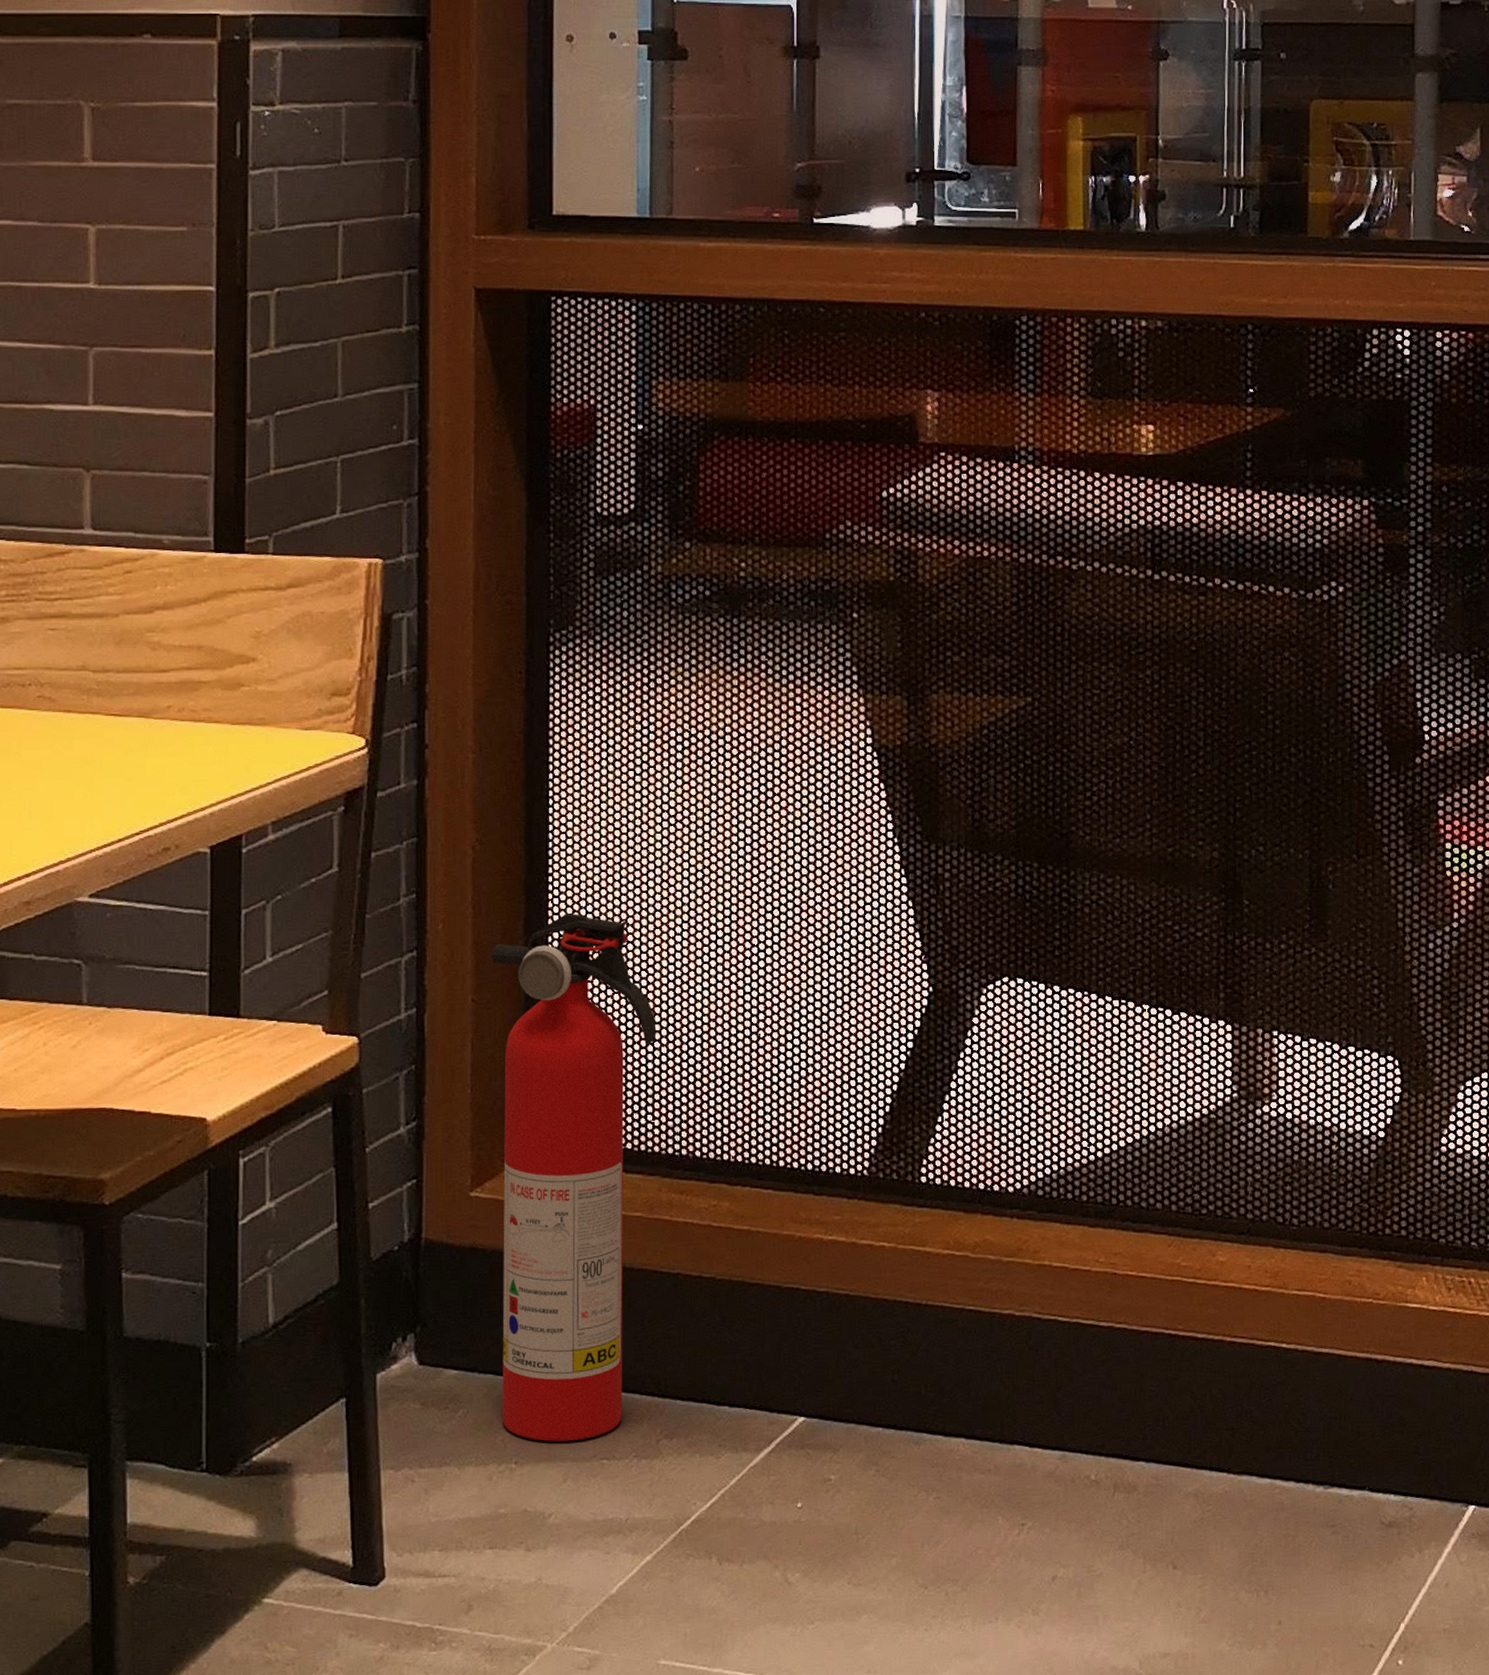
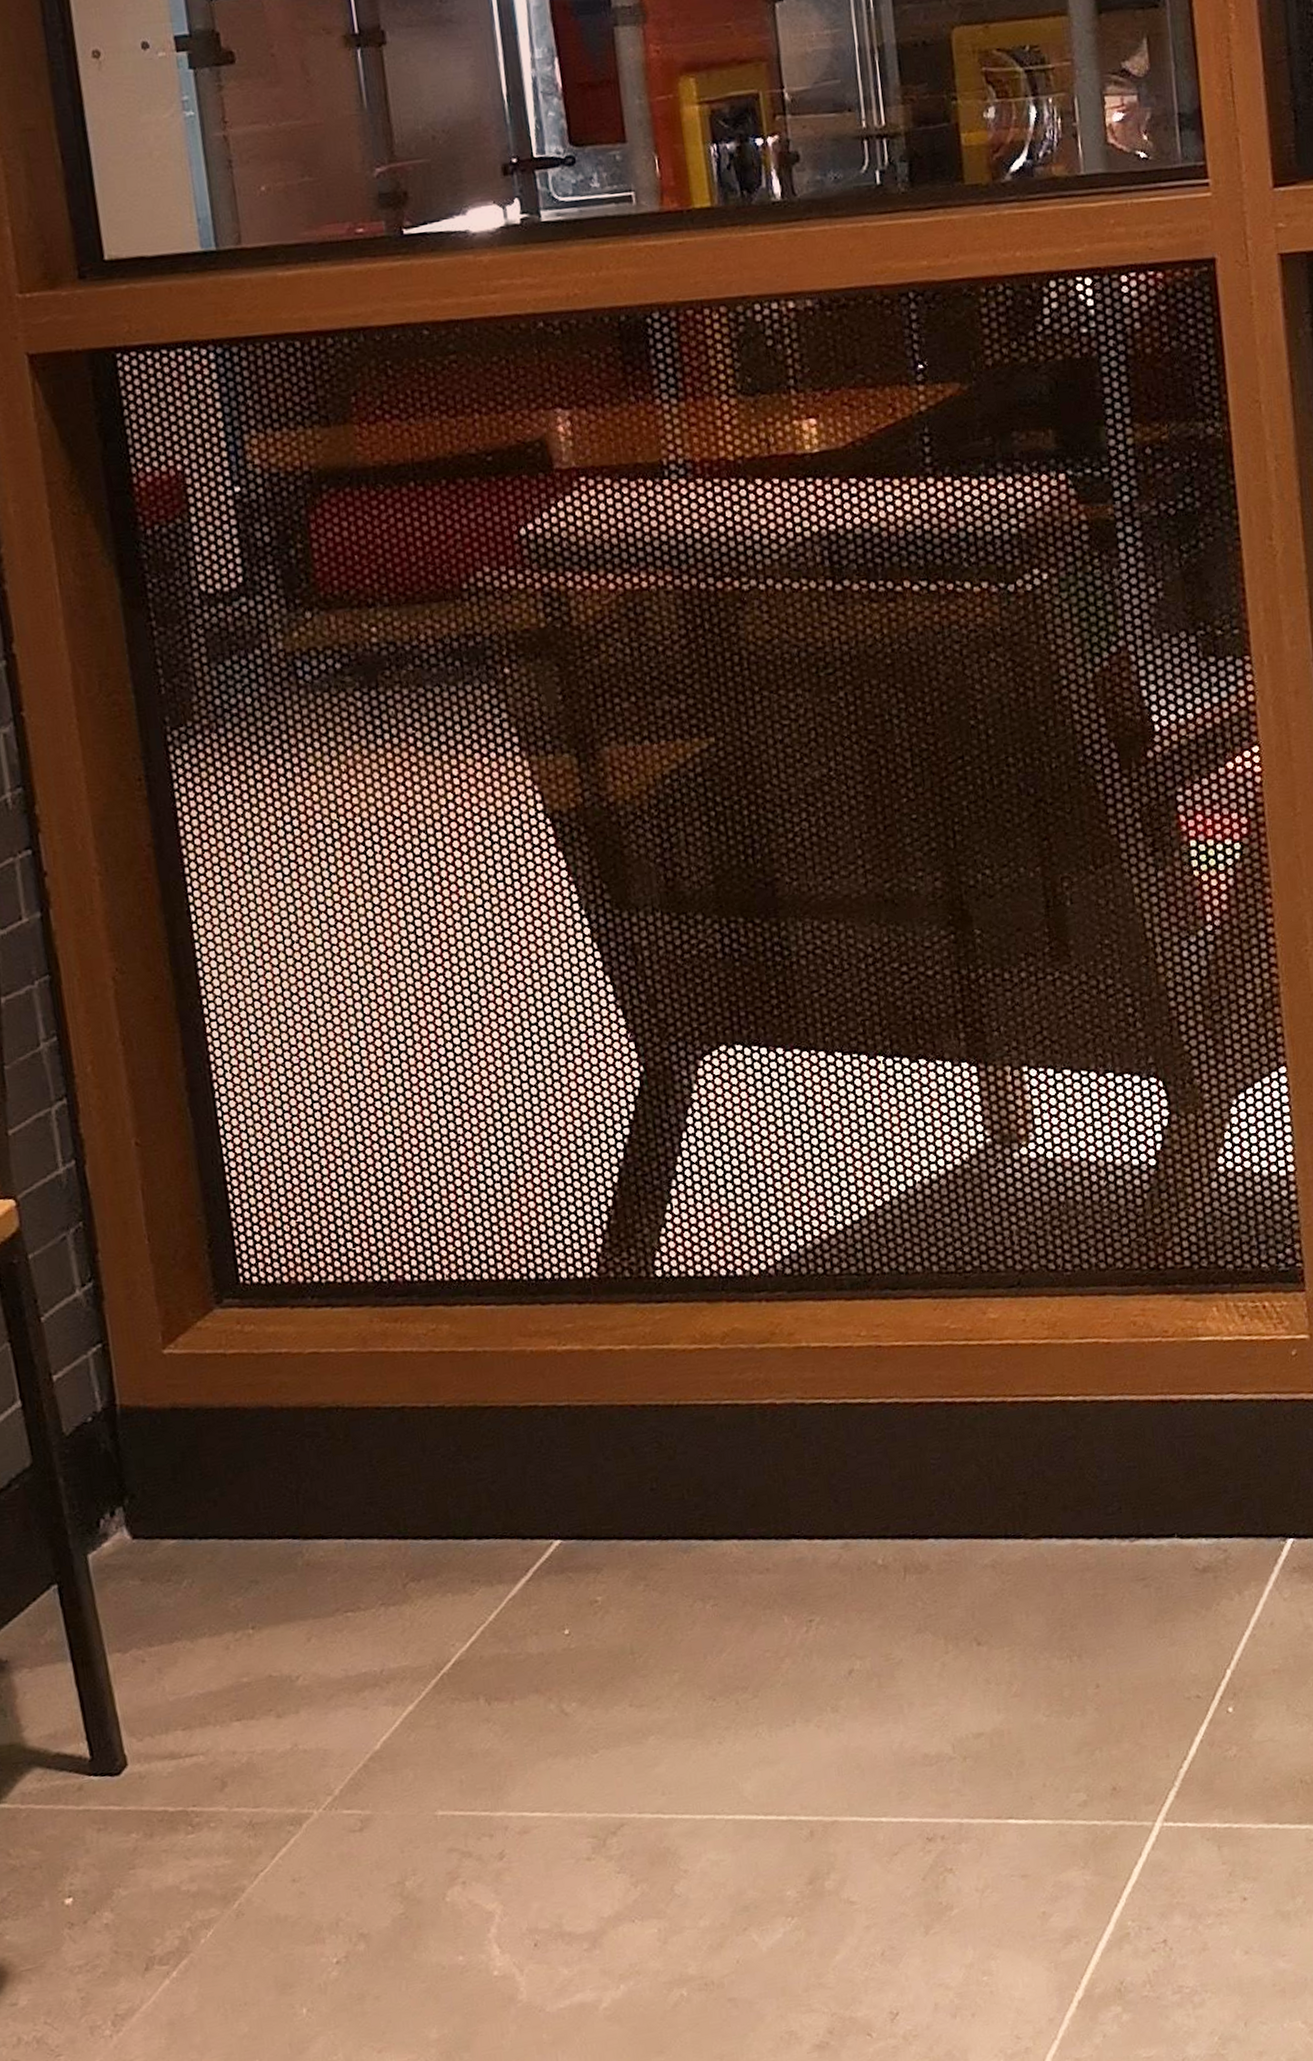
fire extinguisher: present [492,913,657,1442] -> none [150,1035,362,1602]

